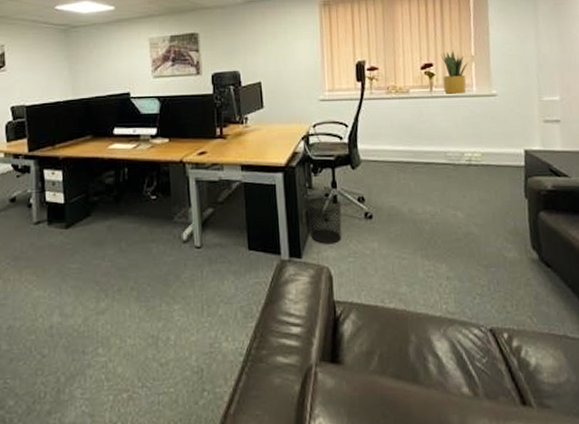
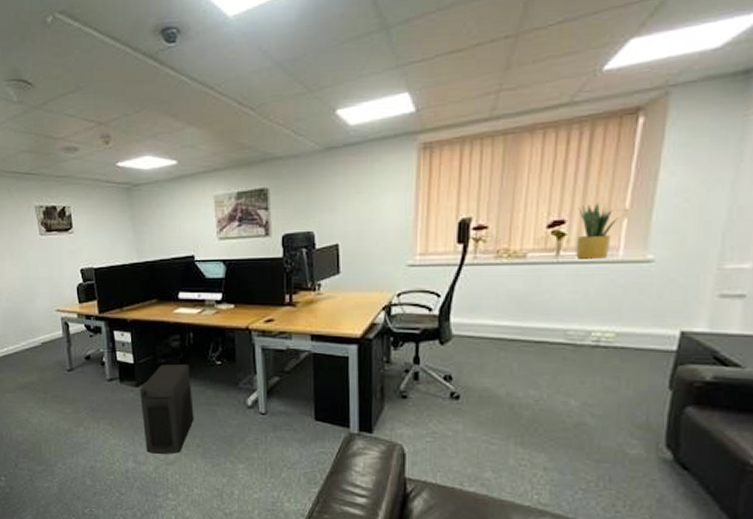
computer tower: none [70,200,128,303] -> present [140,363,194,454]
waste bin: present [306,196,342,244] -> none [382,372,424,422]

